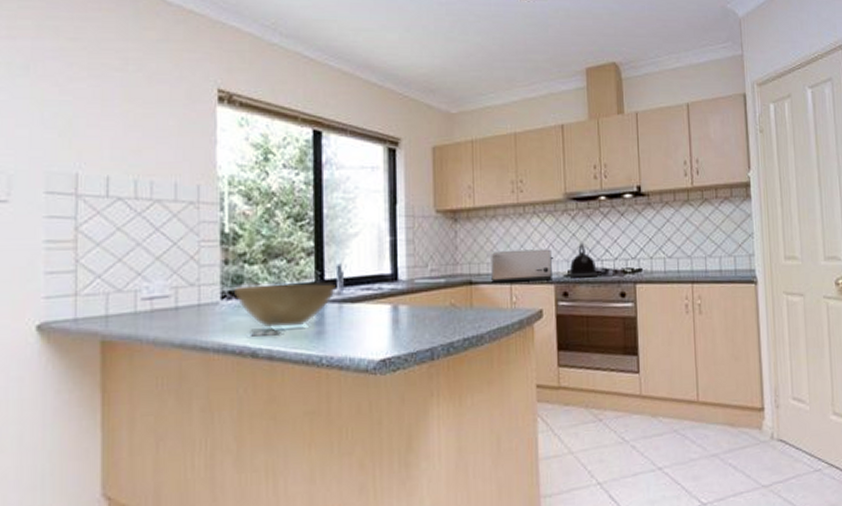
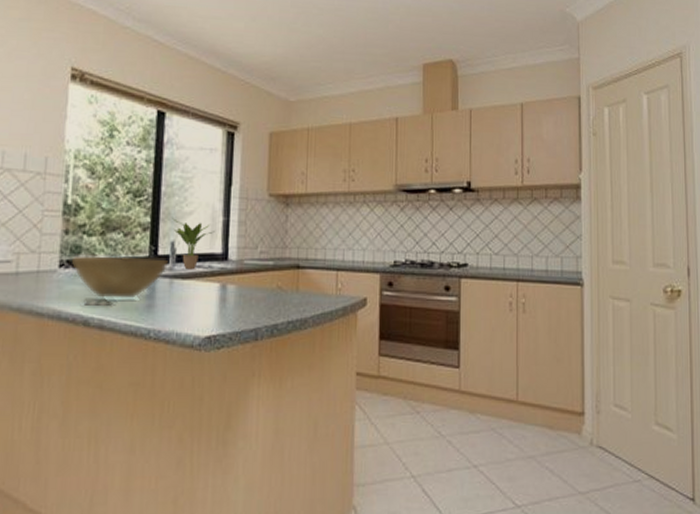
potted plant: none [337,241,382,293] -> present [172,218,215,270]
toaster: present [491,249,553,283] -> none [318,237,380,270]
kettle: present [569,243,597,278] -> none [395,235,423,269]

